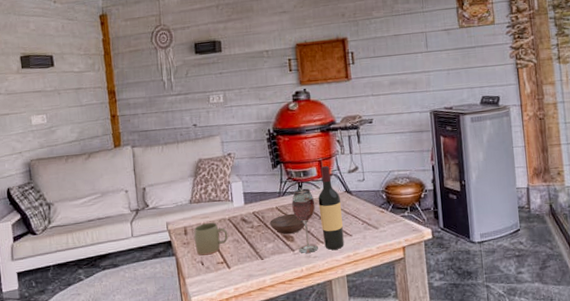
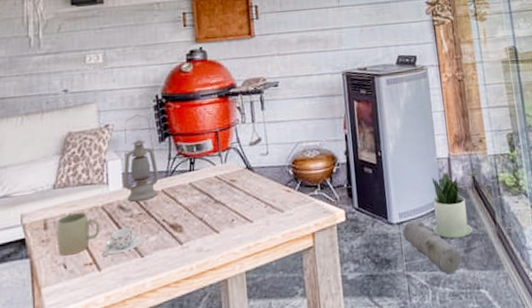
teacup: none [231,236,262,257] -> present [103,227,143,256]
lantern: none [243,145,274,216] -> present [123,114,160,202]
bowl: present [269,213,305,234] -> none [153,197,197,224]
wineglass: present [292,188,318,253] -> none [181,165,212,247]
wine bottle: present [318,165,344,250] -> none [213,137,244,241]
decorative log: none [483,240,538,287] -> present [403,220,462,275]
planter: none [510,200,548,258] -> present [431,172,472,239]

